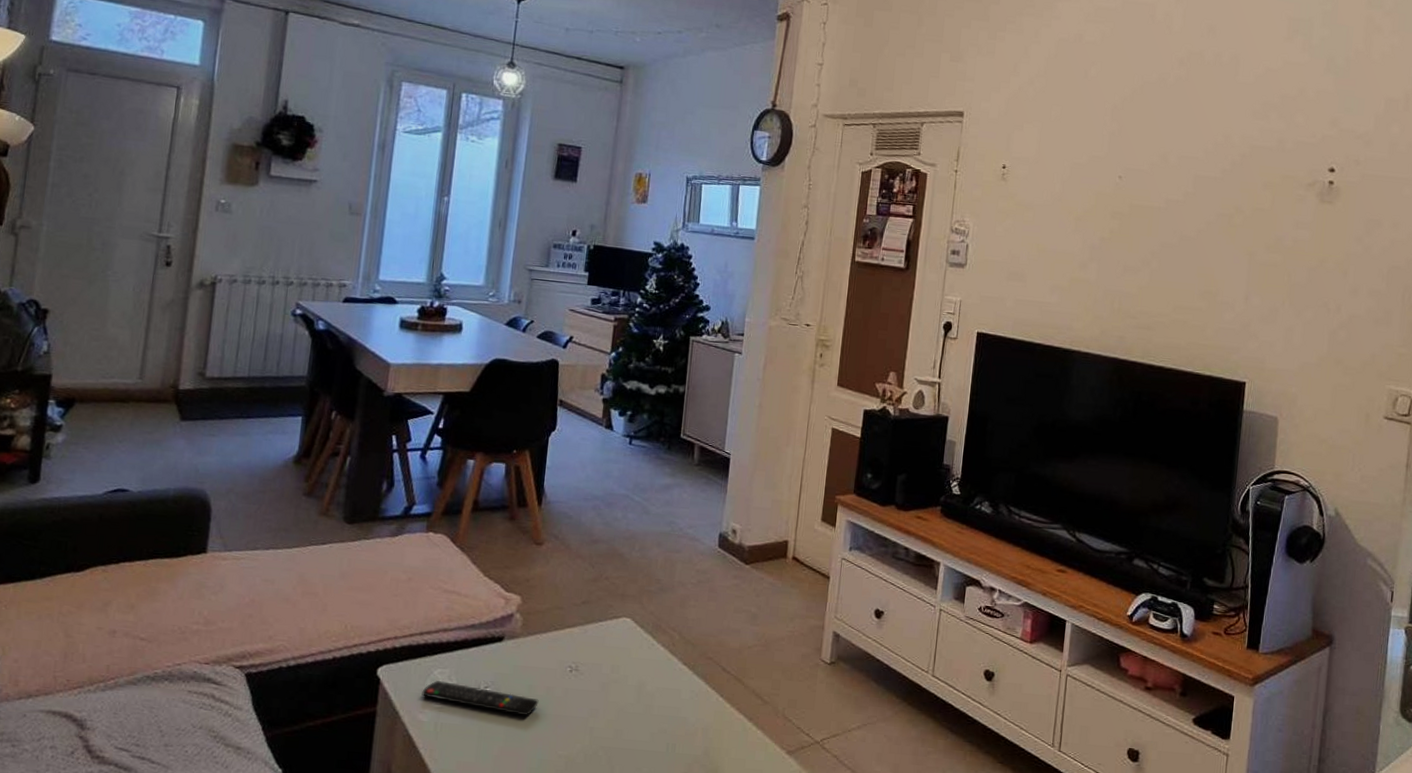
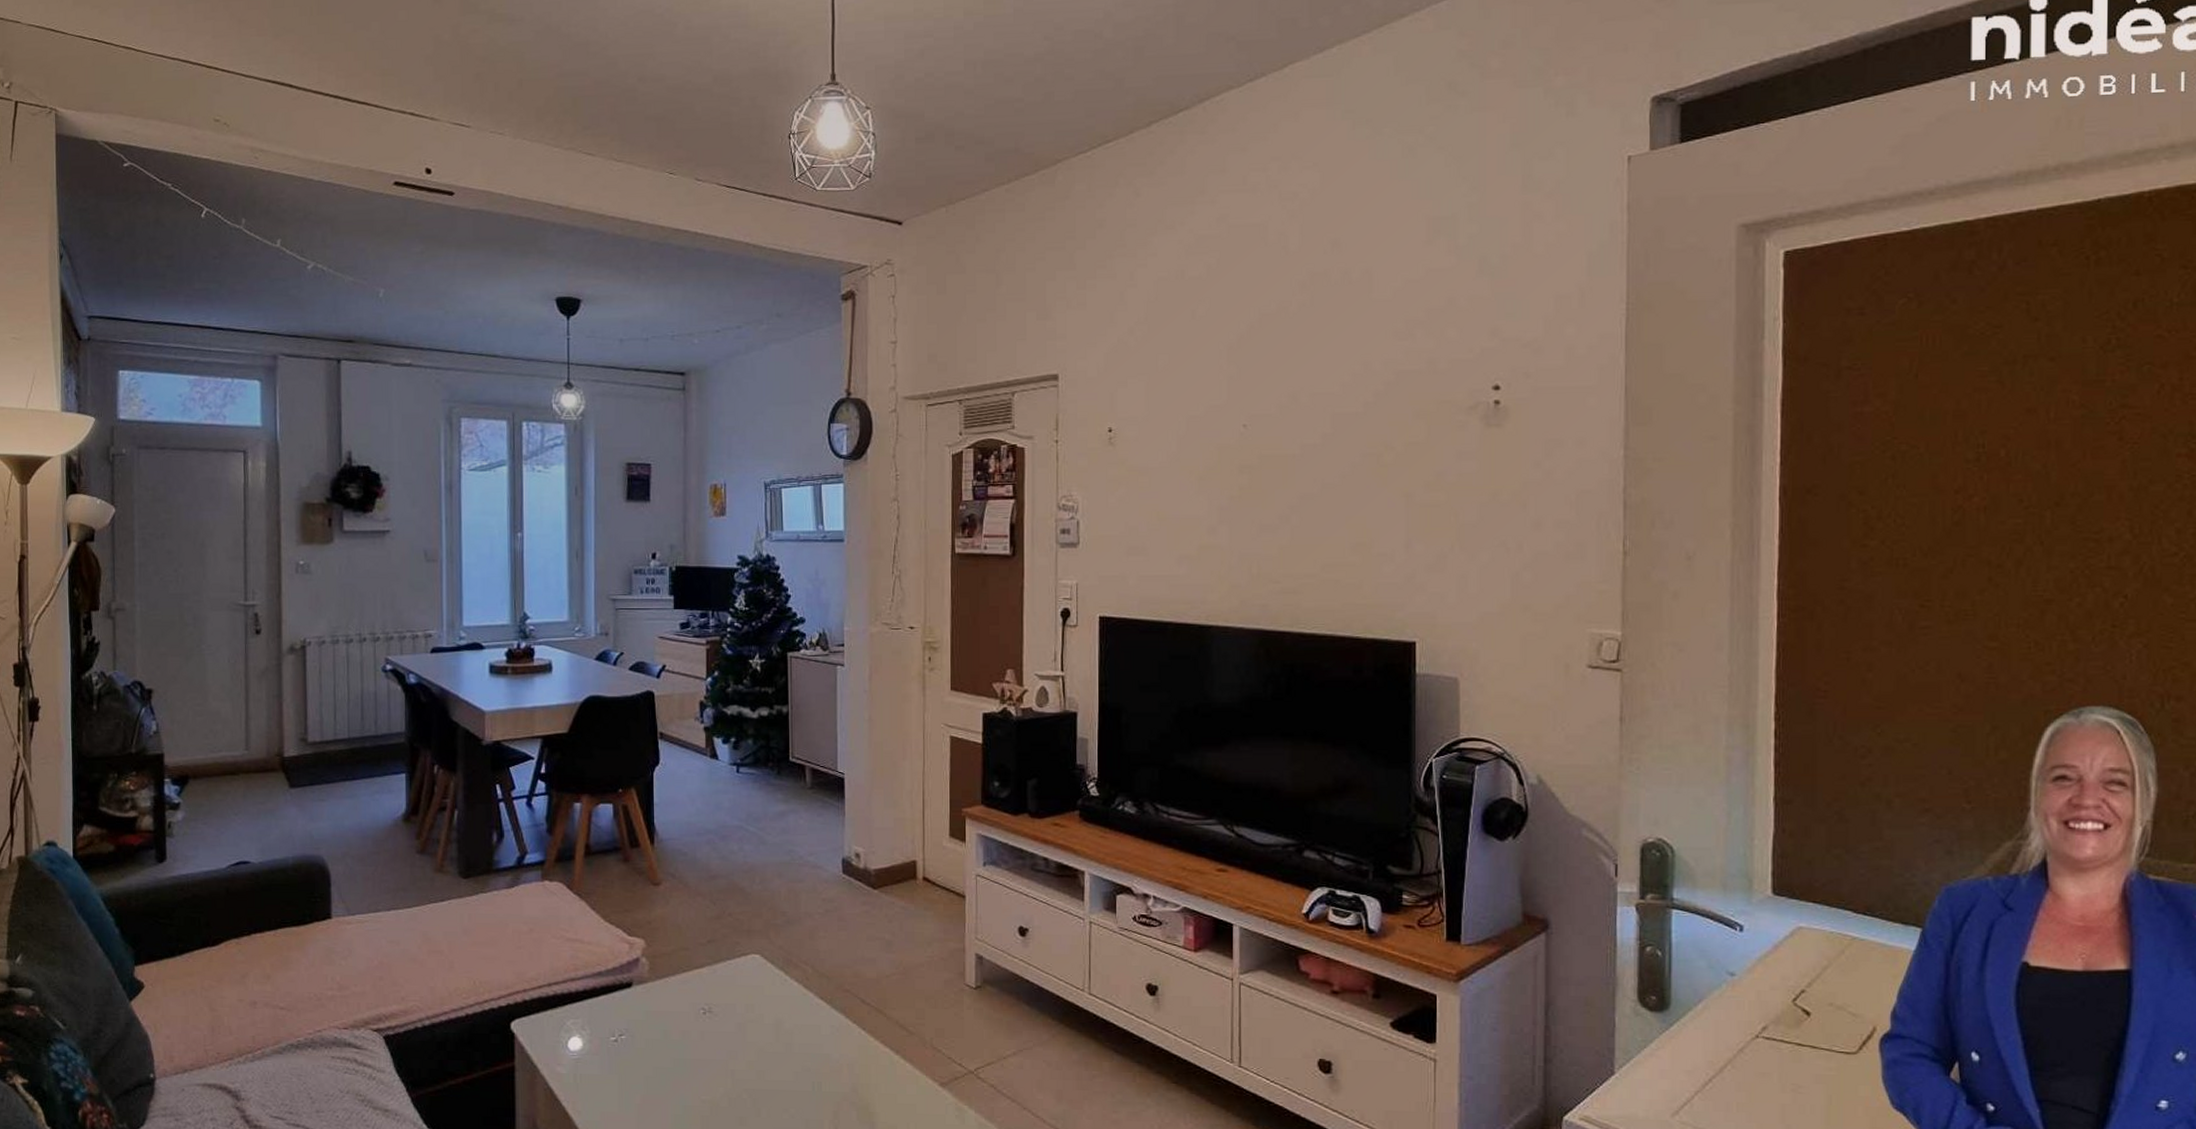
remote control: present [421,680,539,716] -> none [557,1031,675,1062]

